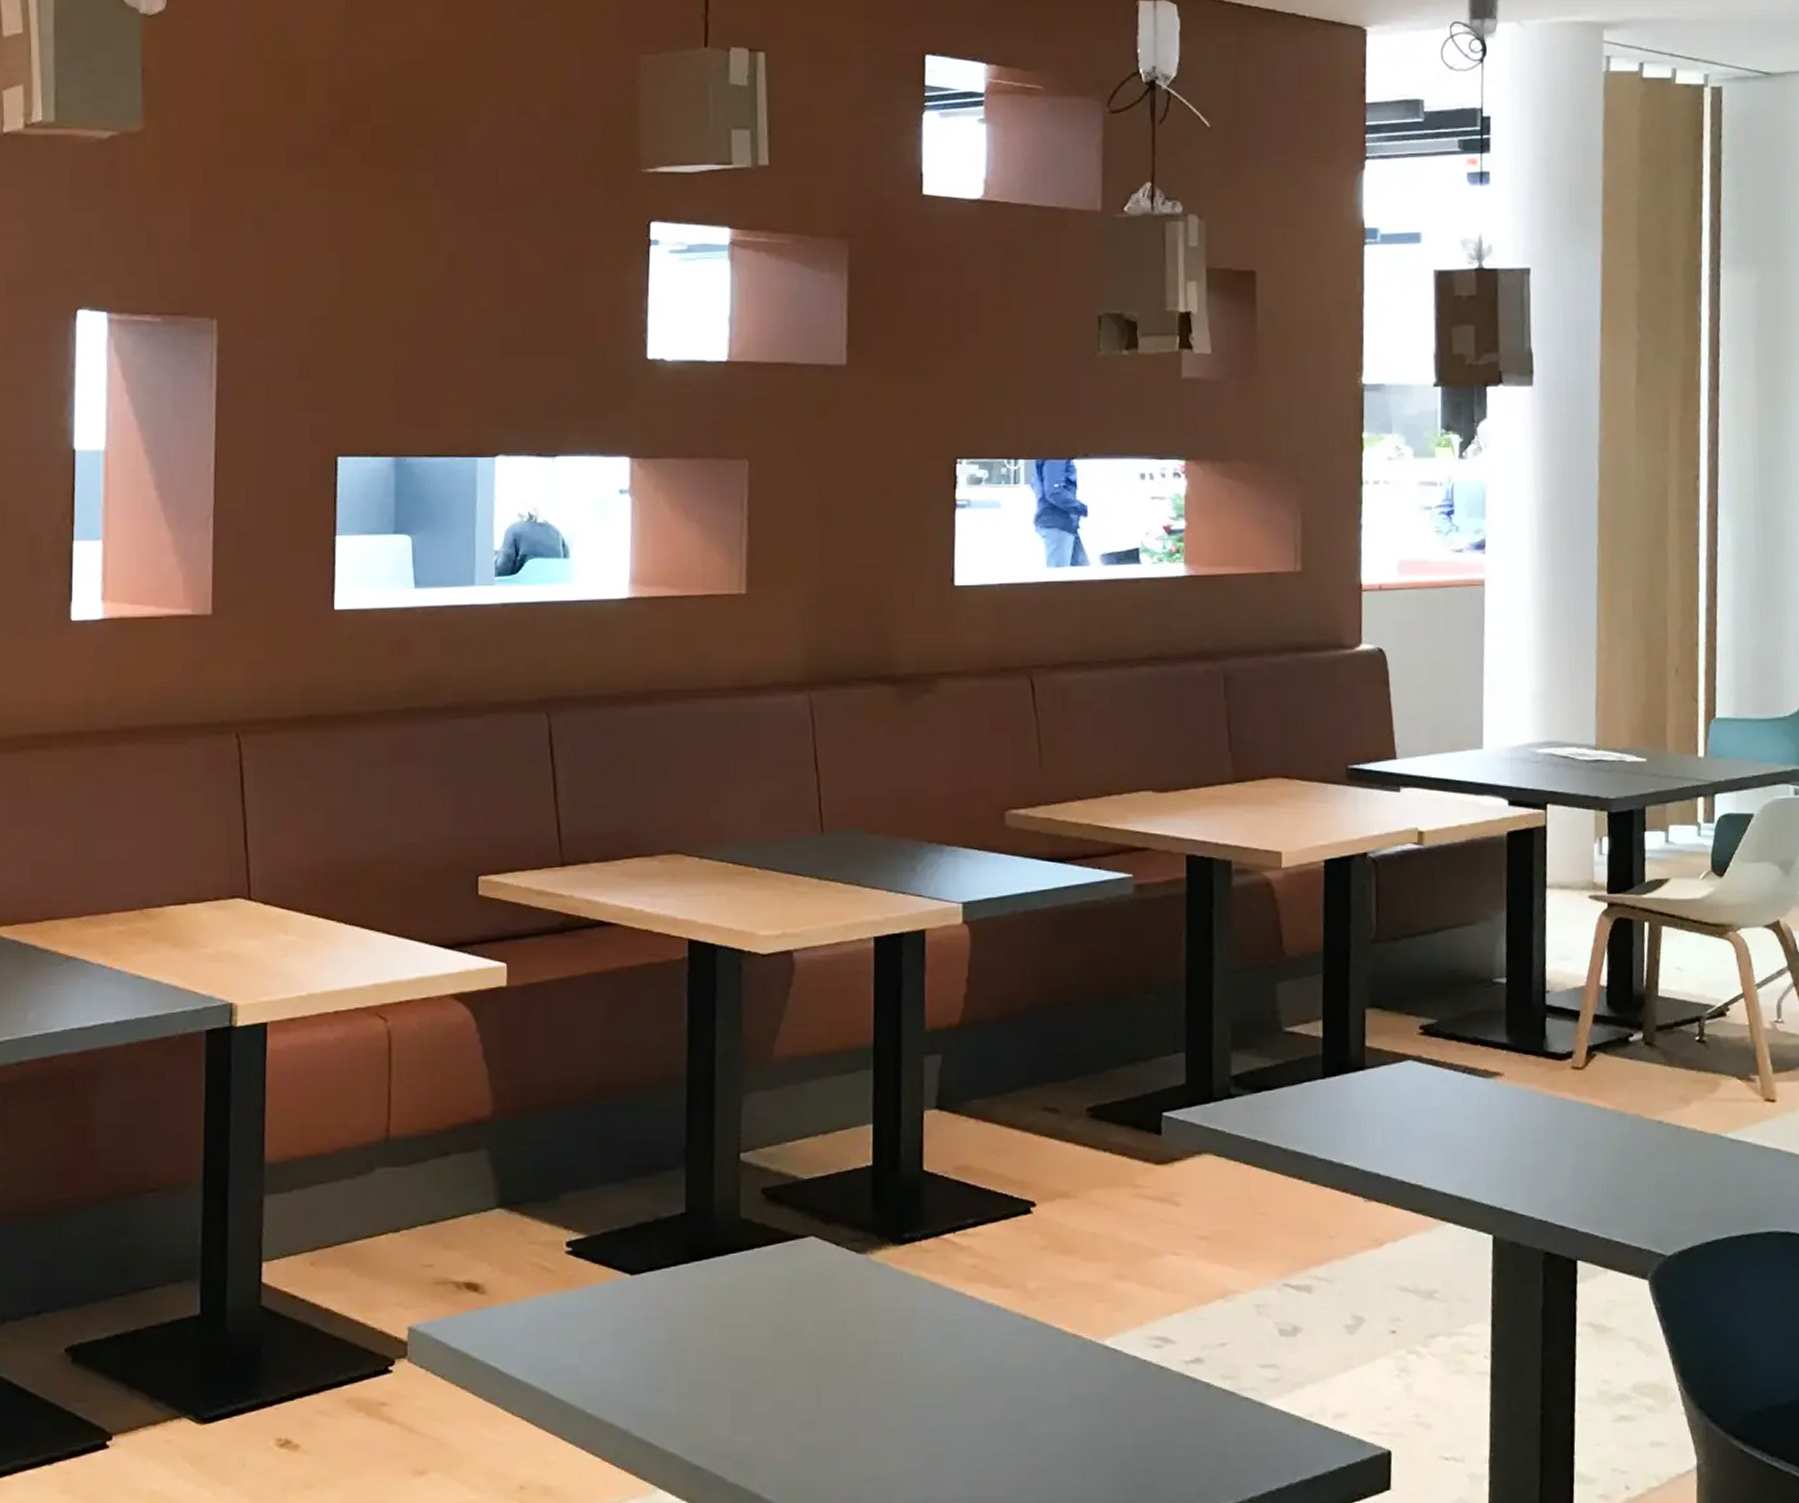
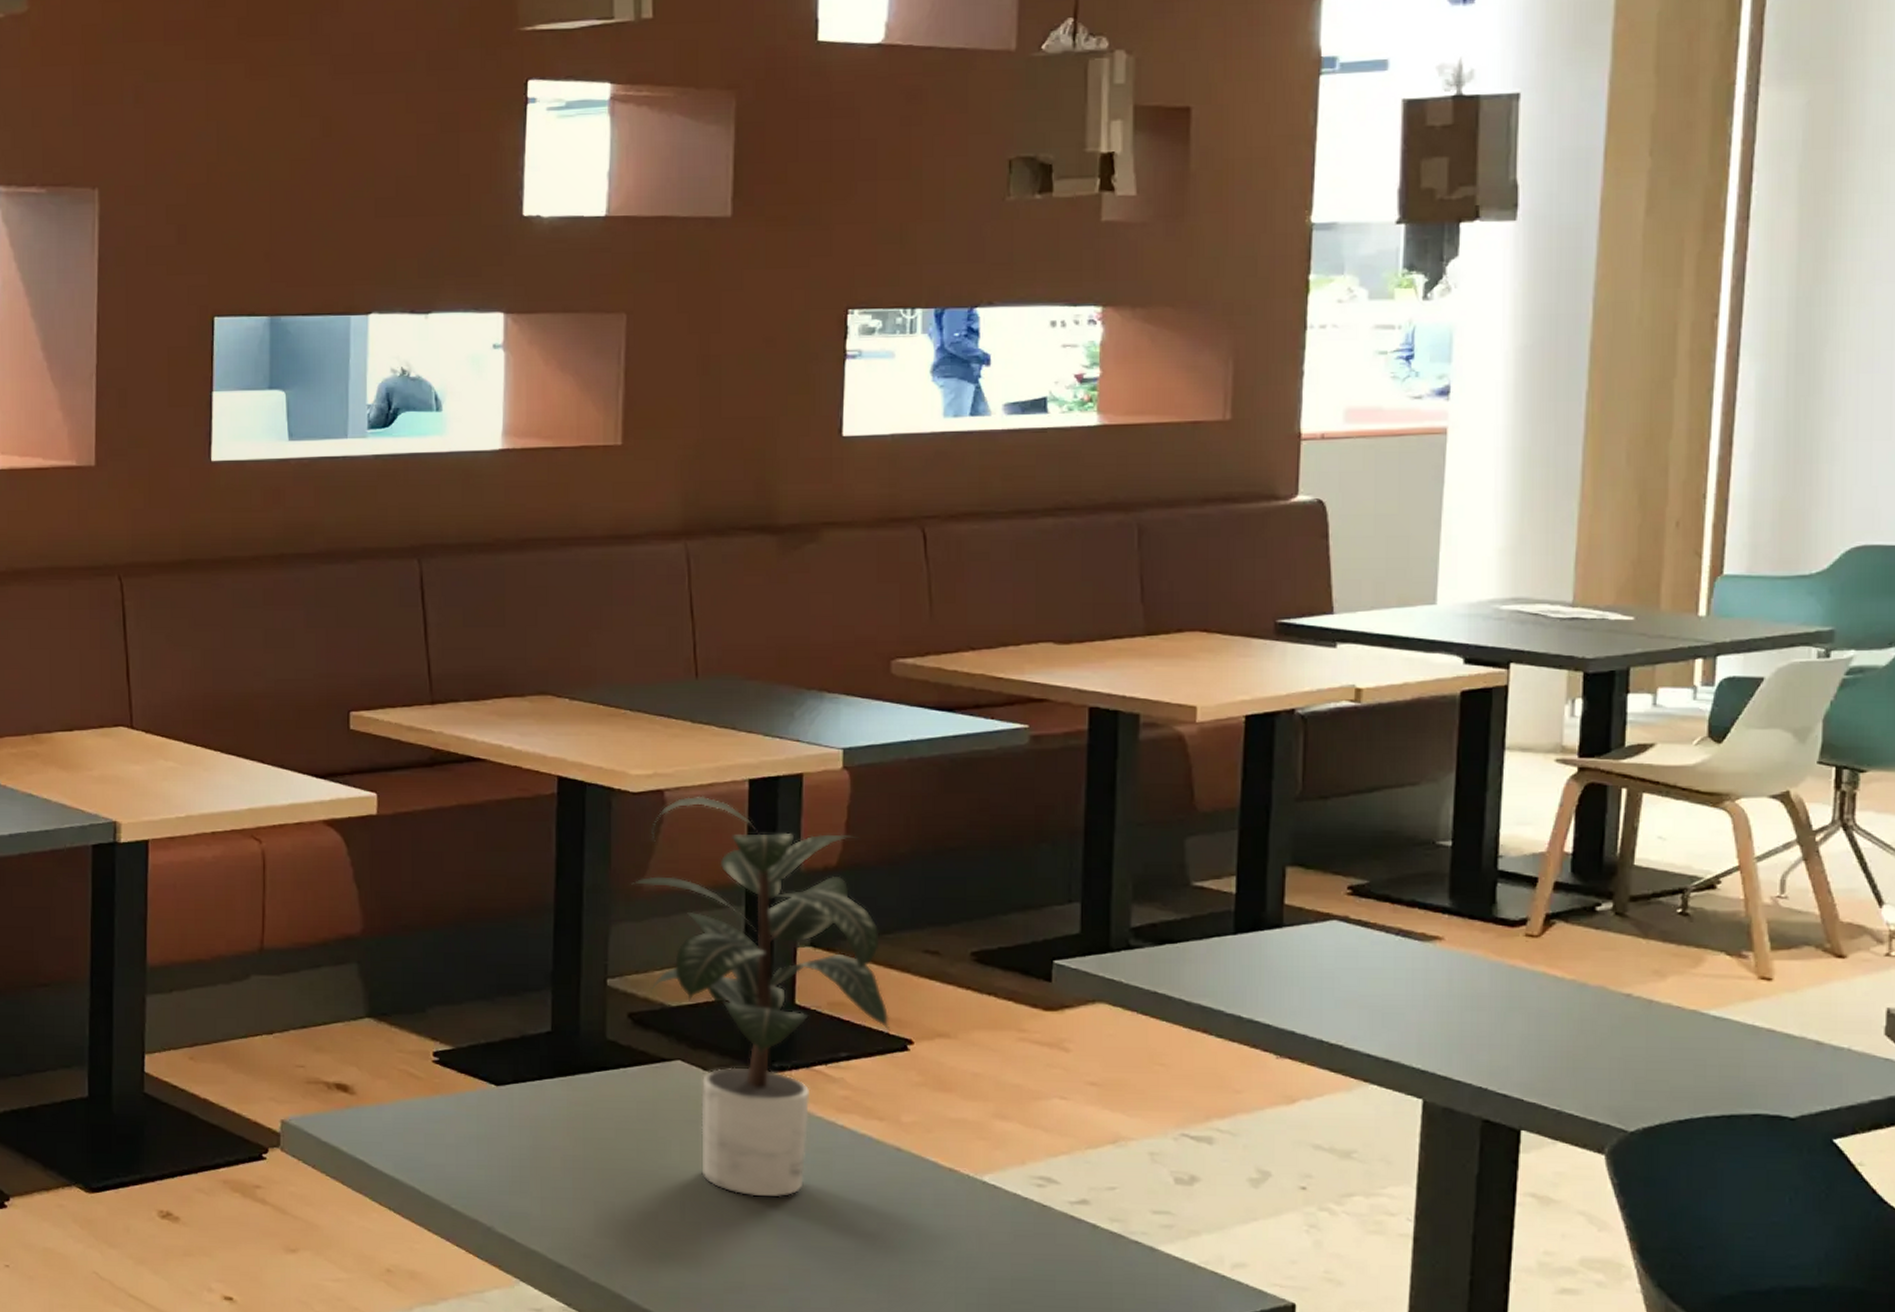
potted plant: none [763,955,1014,1378] -> present [631,796,891,1197]

